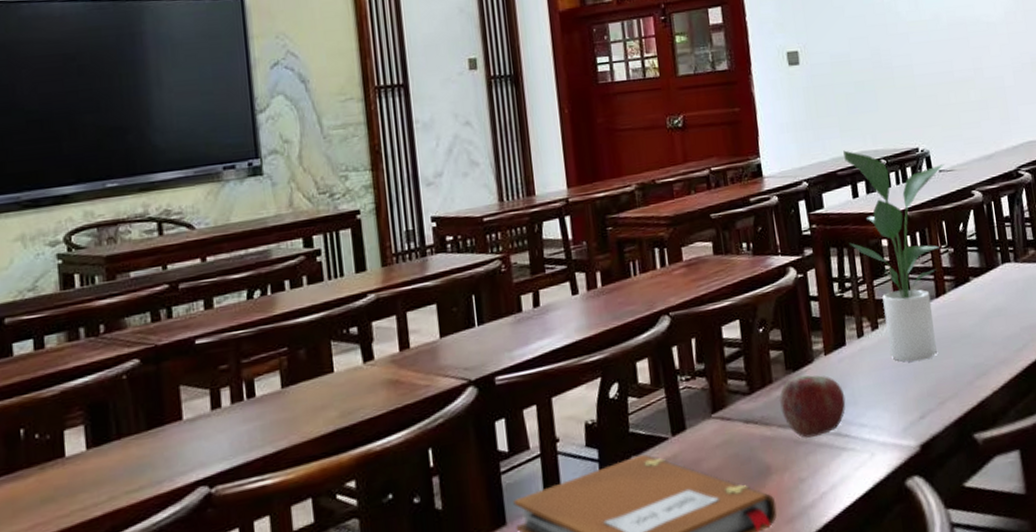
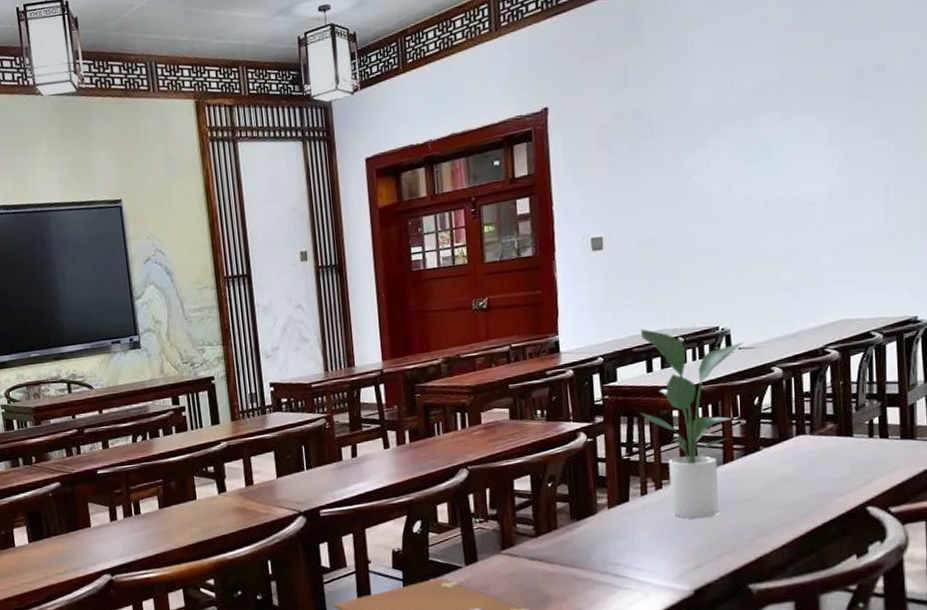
apple: present [779,375,846,438] -> none [562,524,625,576]

